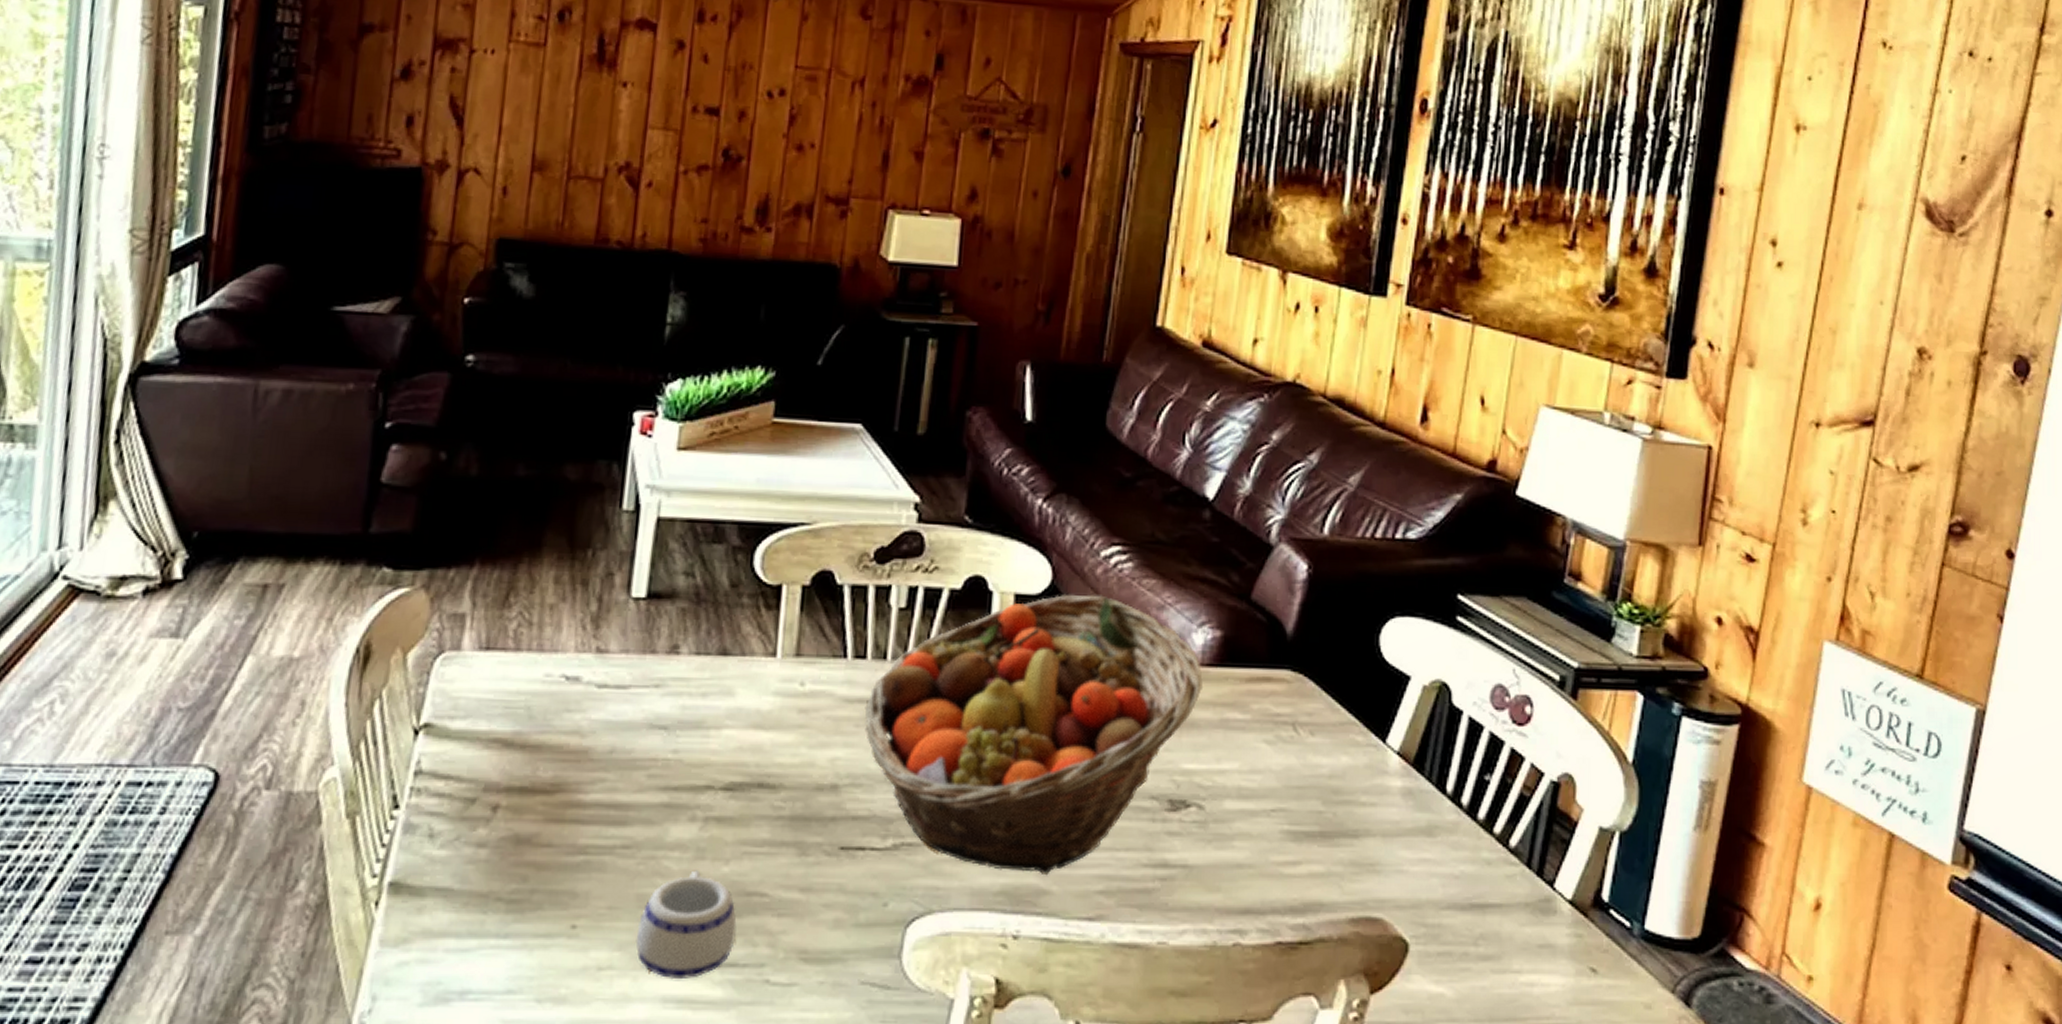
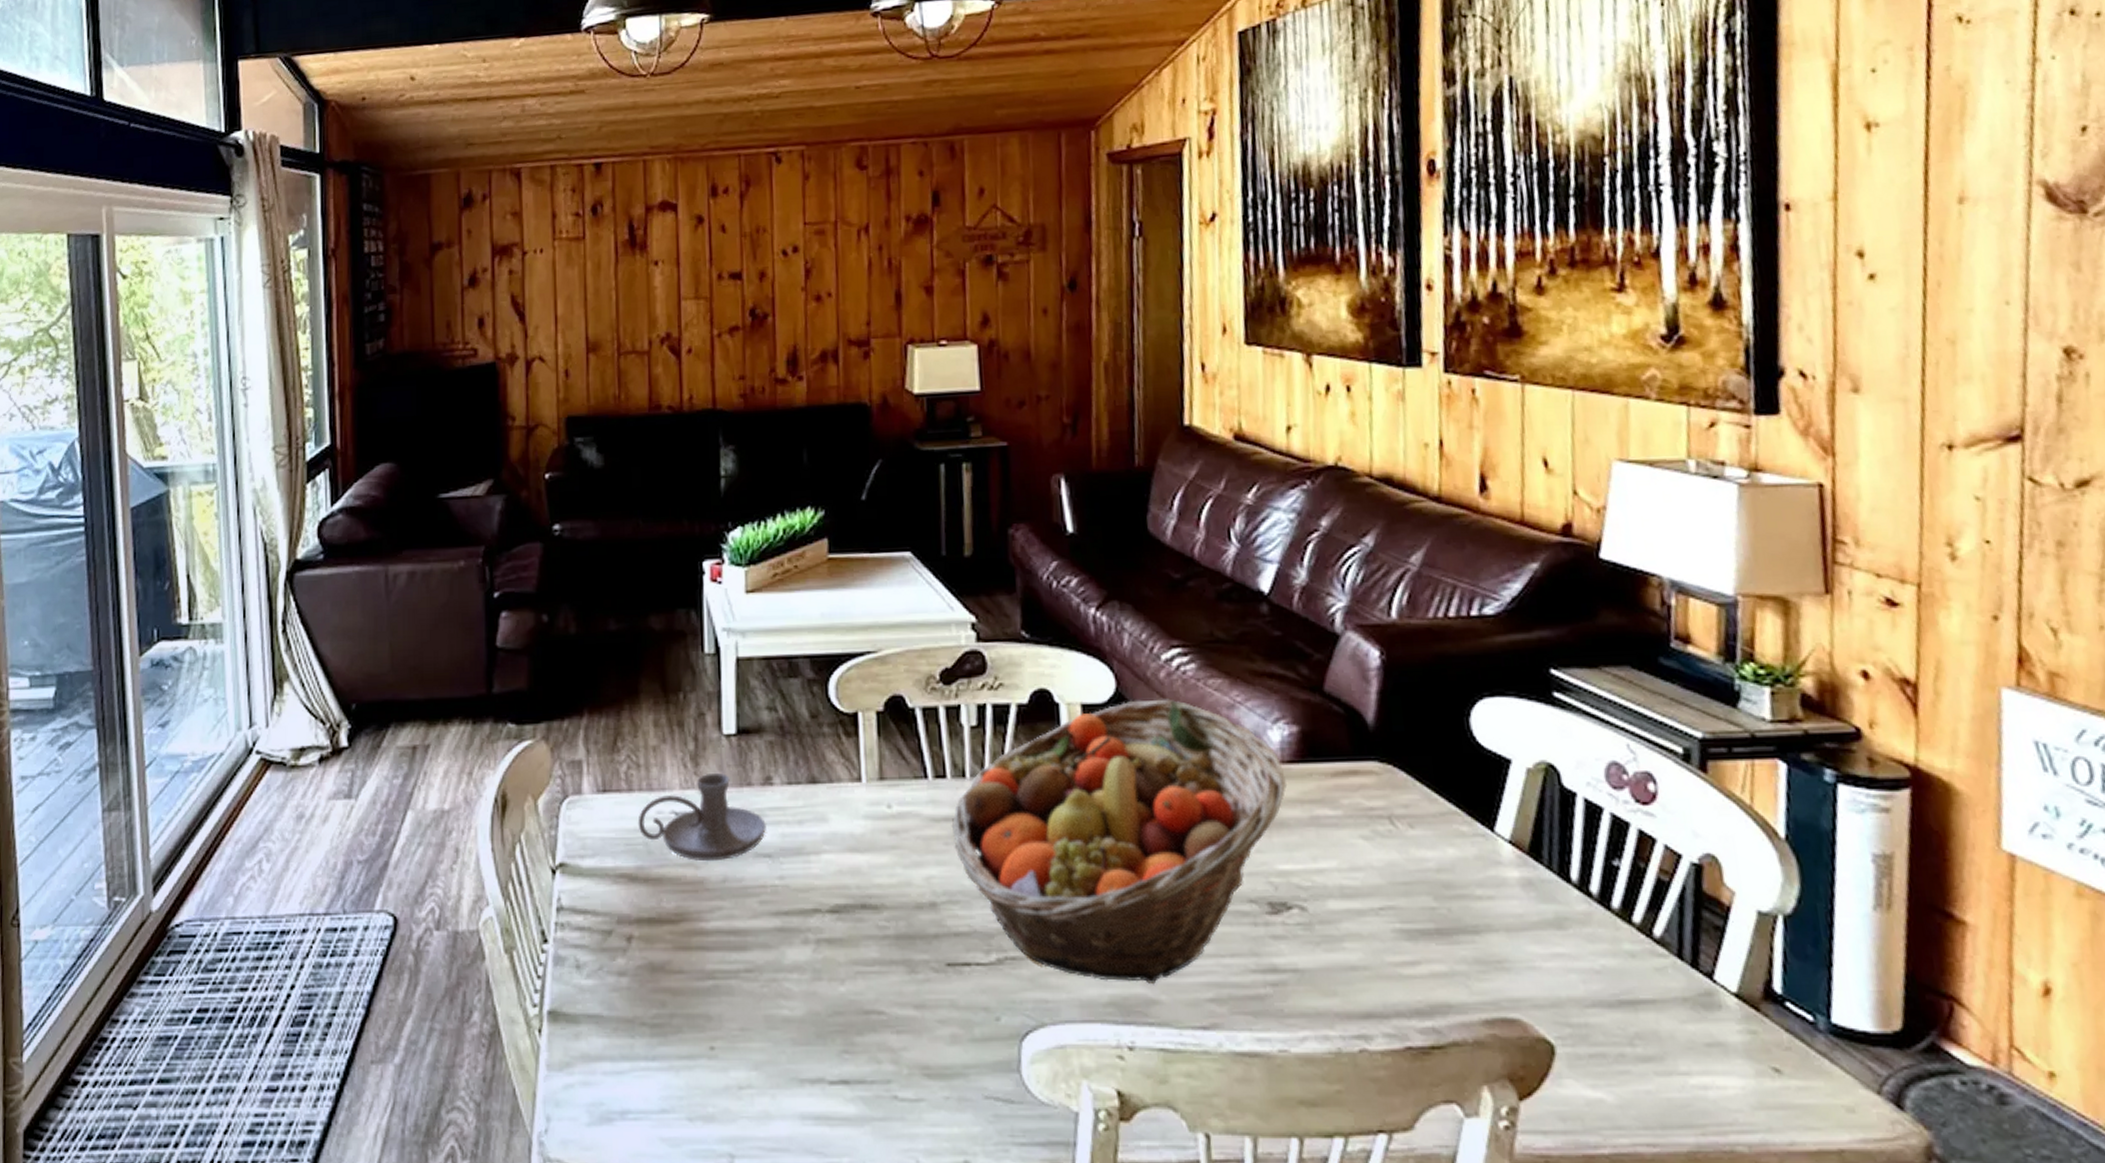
candle holder: none [521,637,668,731] -> present [638,772,767,862]
mug: present [636,870,737,980] -> none [769,991,860,1097]

